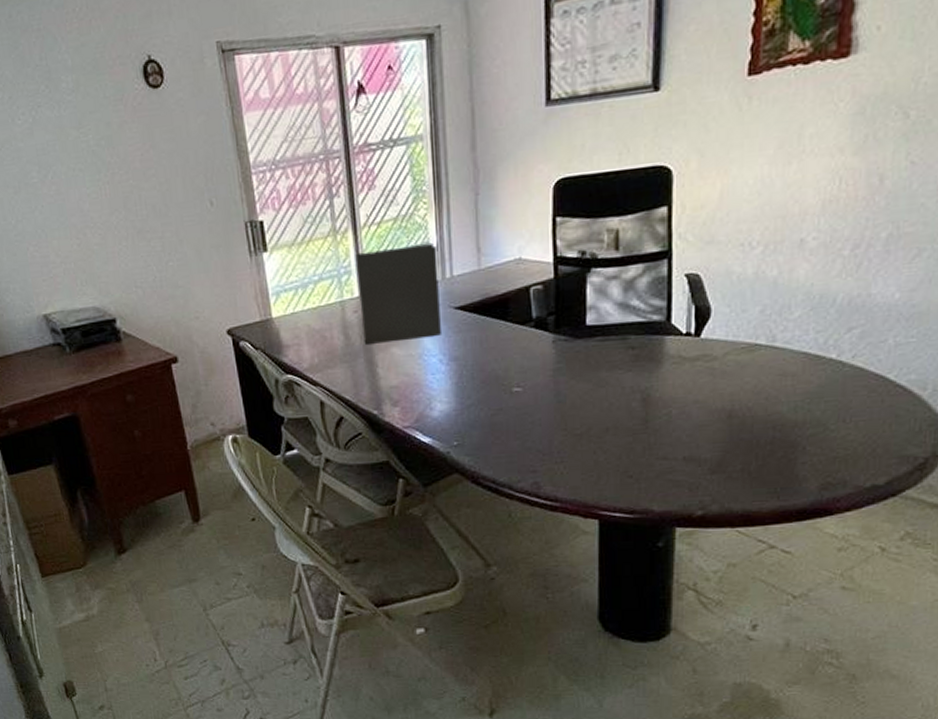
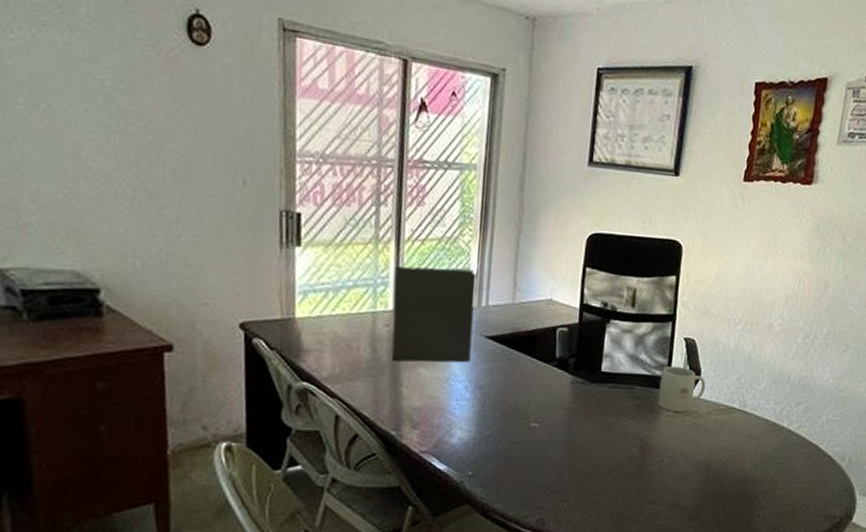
mug: none [659,306,719,358] -> present [658,365,706,412]

